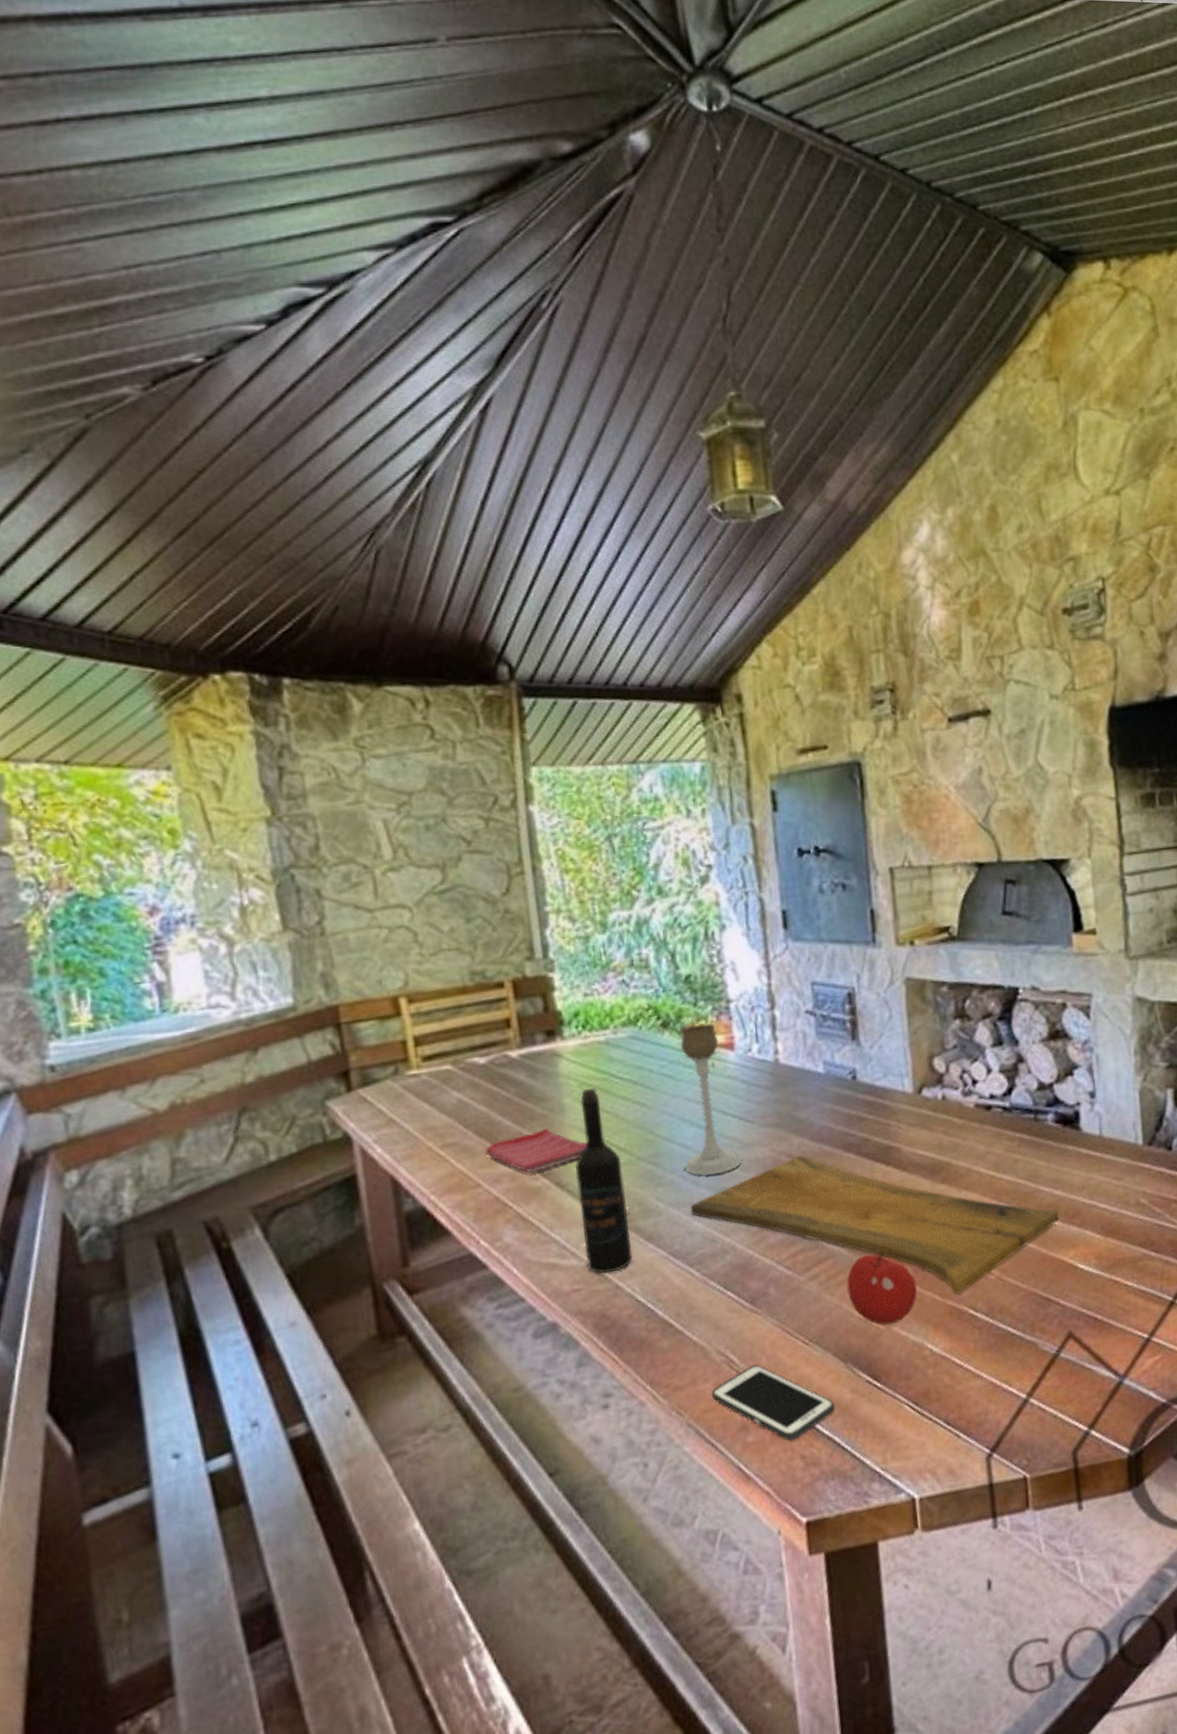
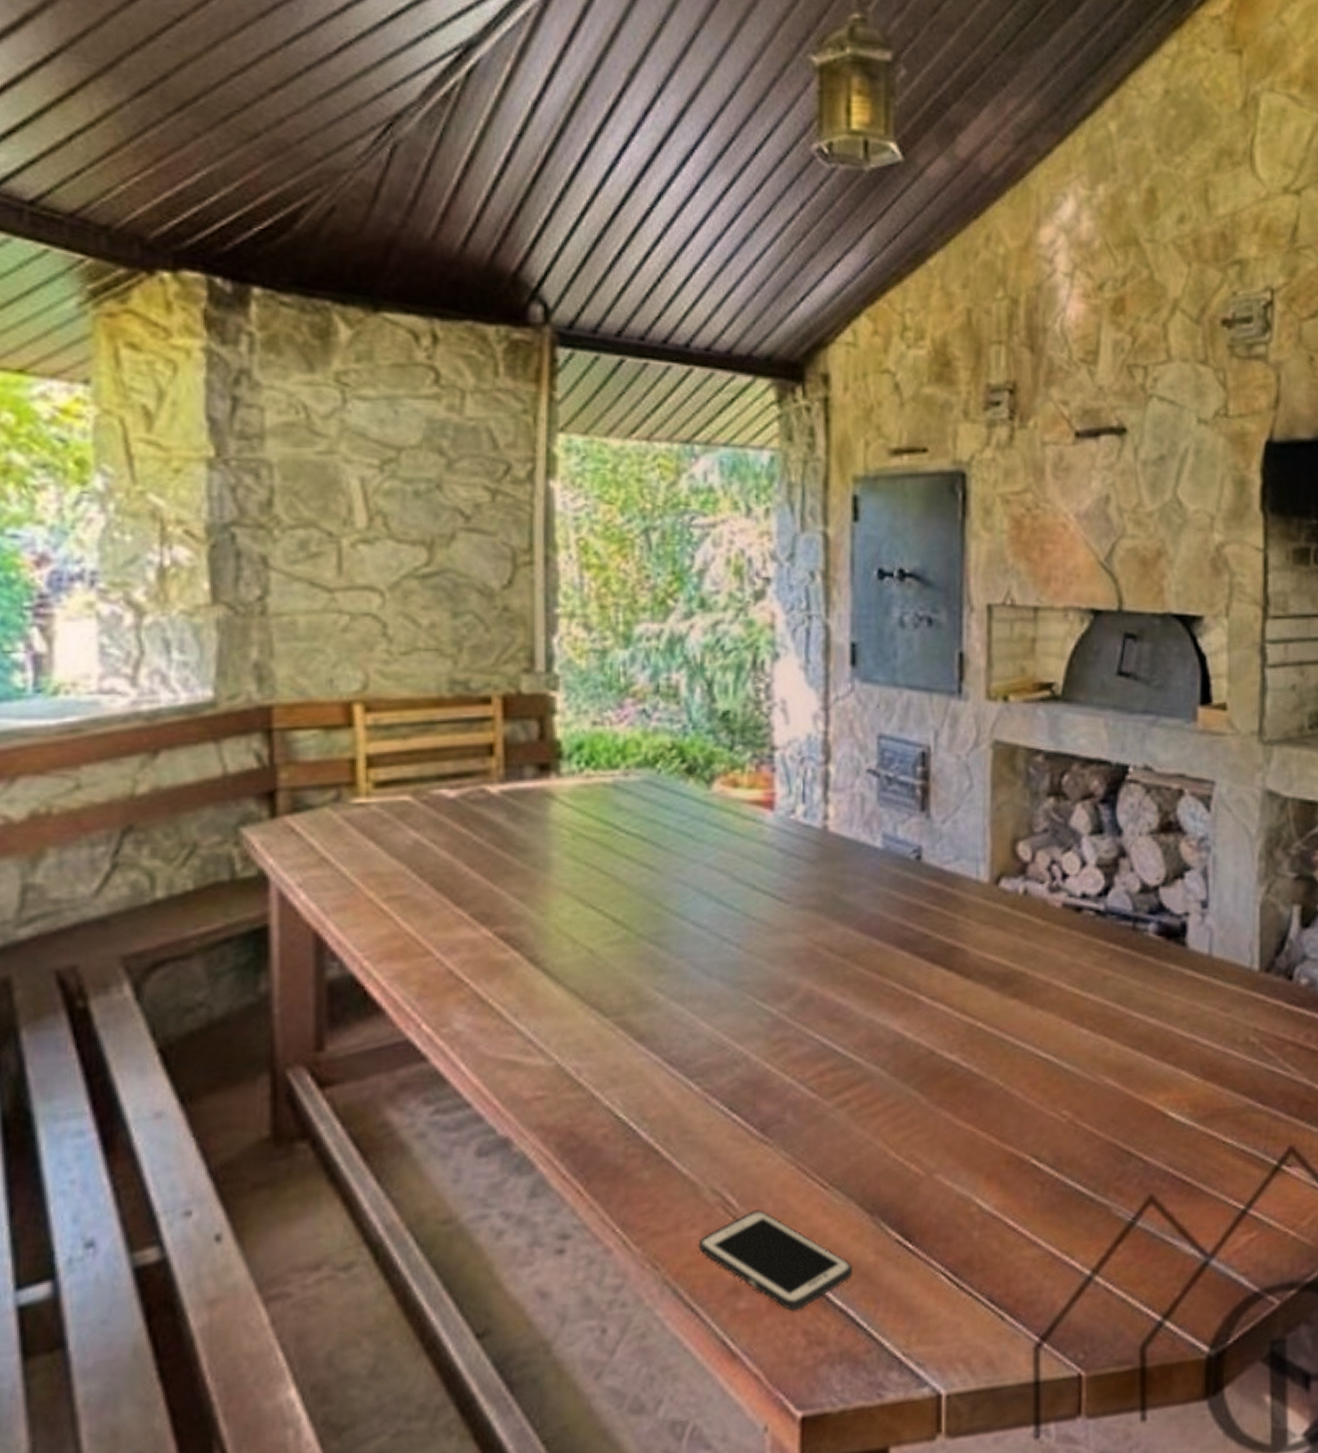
dish towel: present [485,1128,588,1173] -> none [442,887,576,943]
wine bottle: present [574,1088,633,1274] -> none [555,842,617,1079]
candle holder: present [680,1023,743,1176] -> none [695,773,770,964]
cutting board: present [691,1155,1060,1295] -> none [698,948,1152,1139]
fruit: present [847,1251,918,1326] -> none [884,1077,970,1172]

